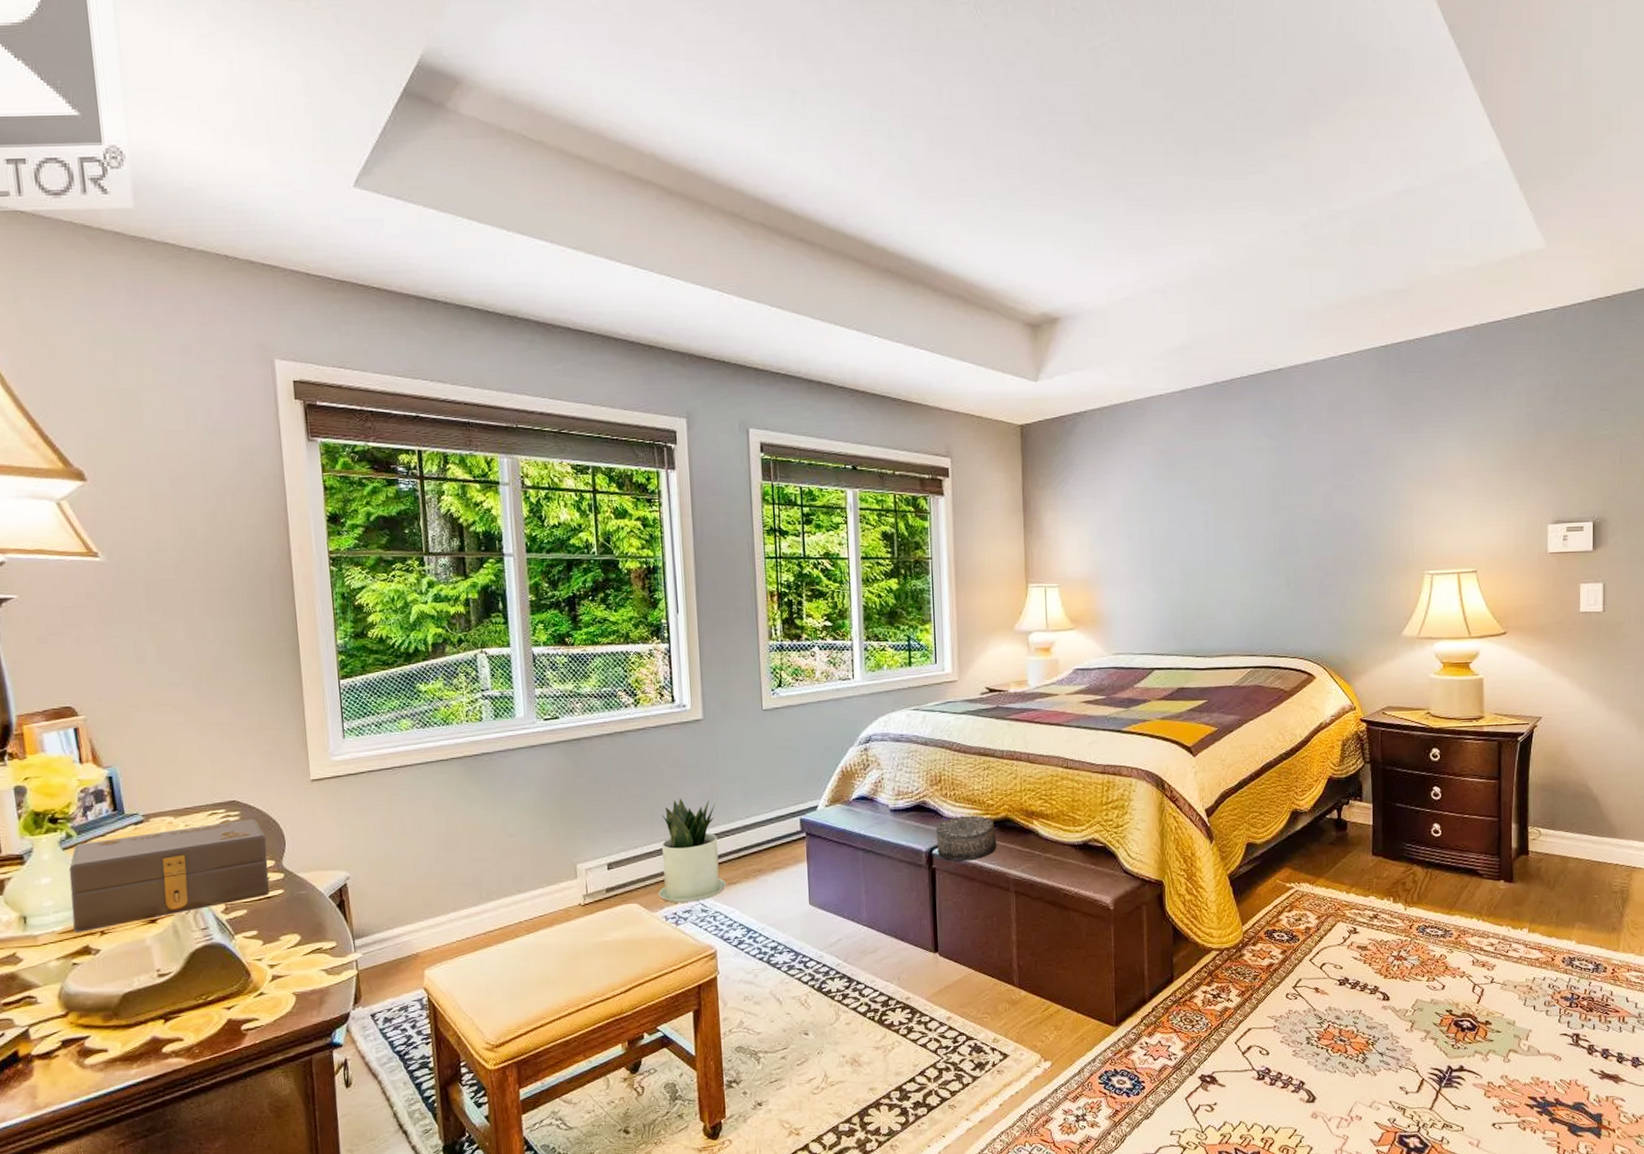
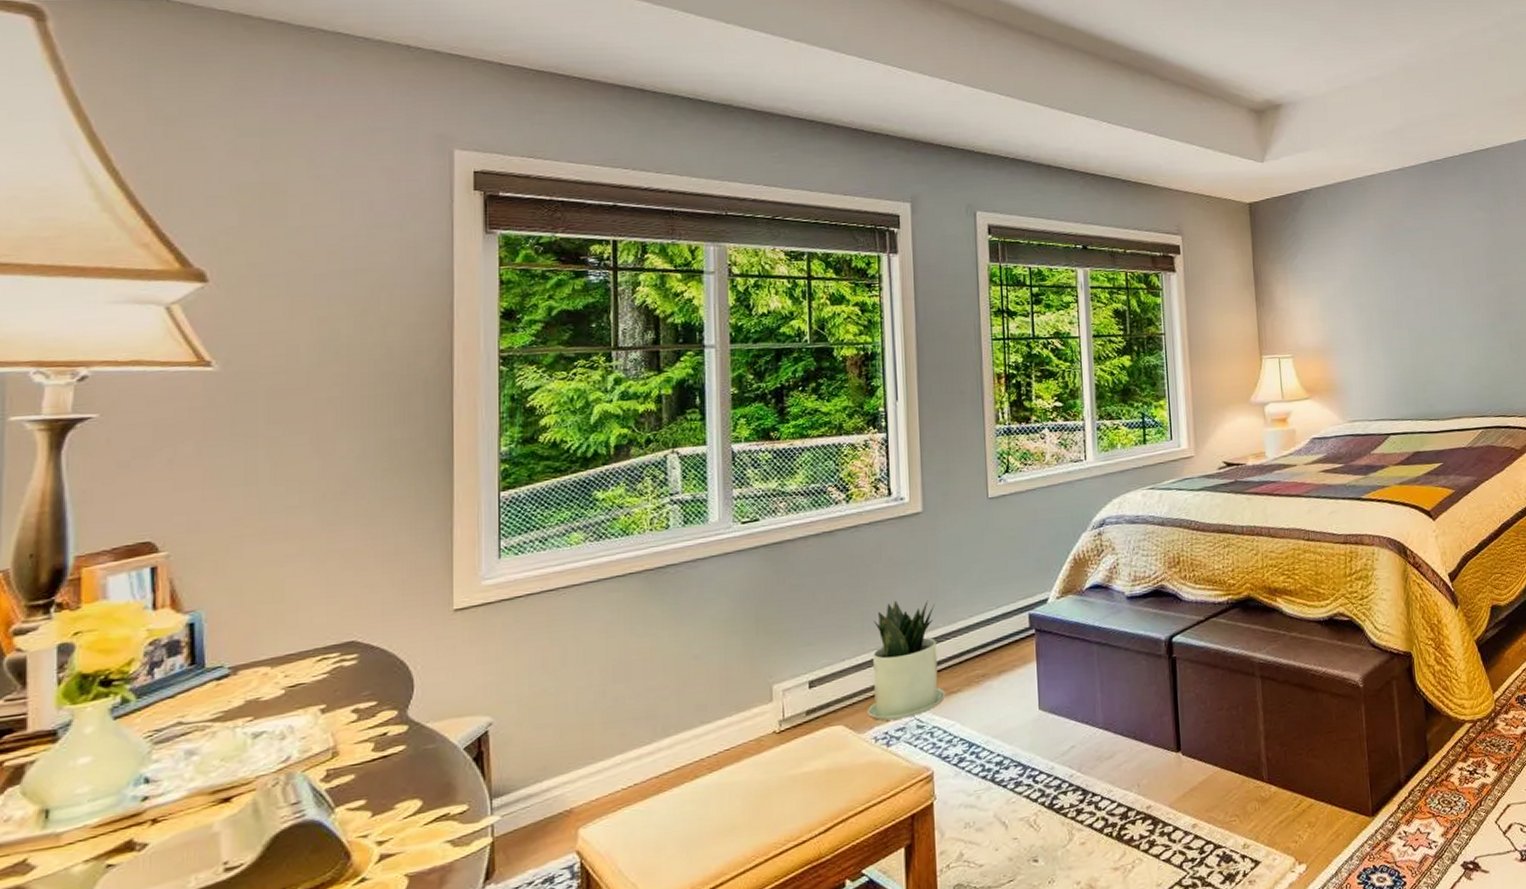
jewelry box: present [69,818,270,933] -> none [115,661,390,825]
decorative box: present [935,815,997,861] -> none [1175,597,1240,648]

